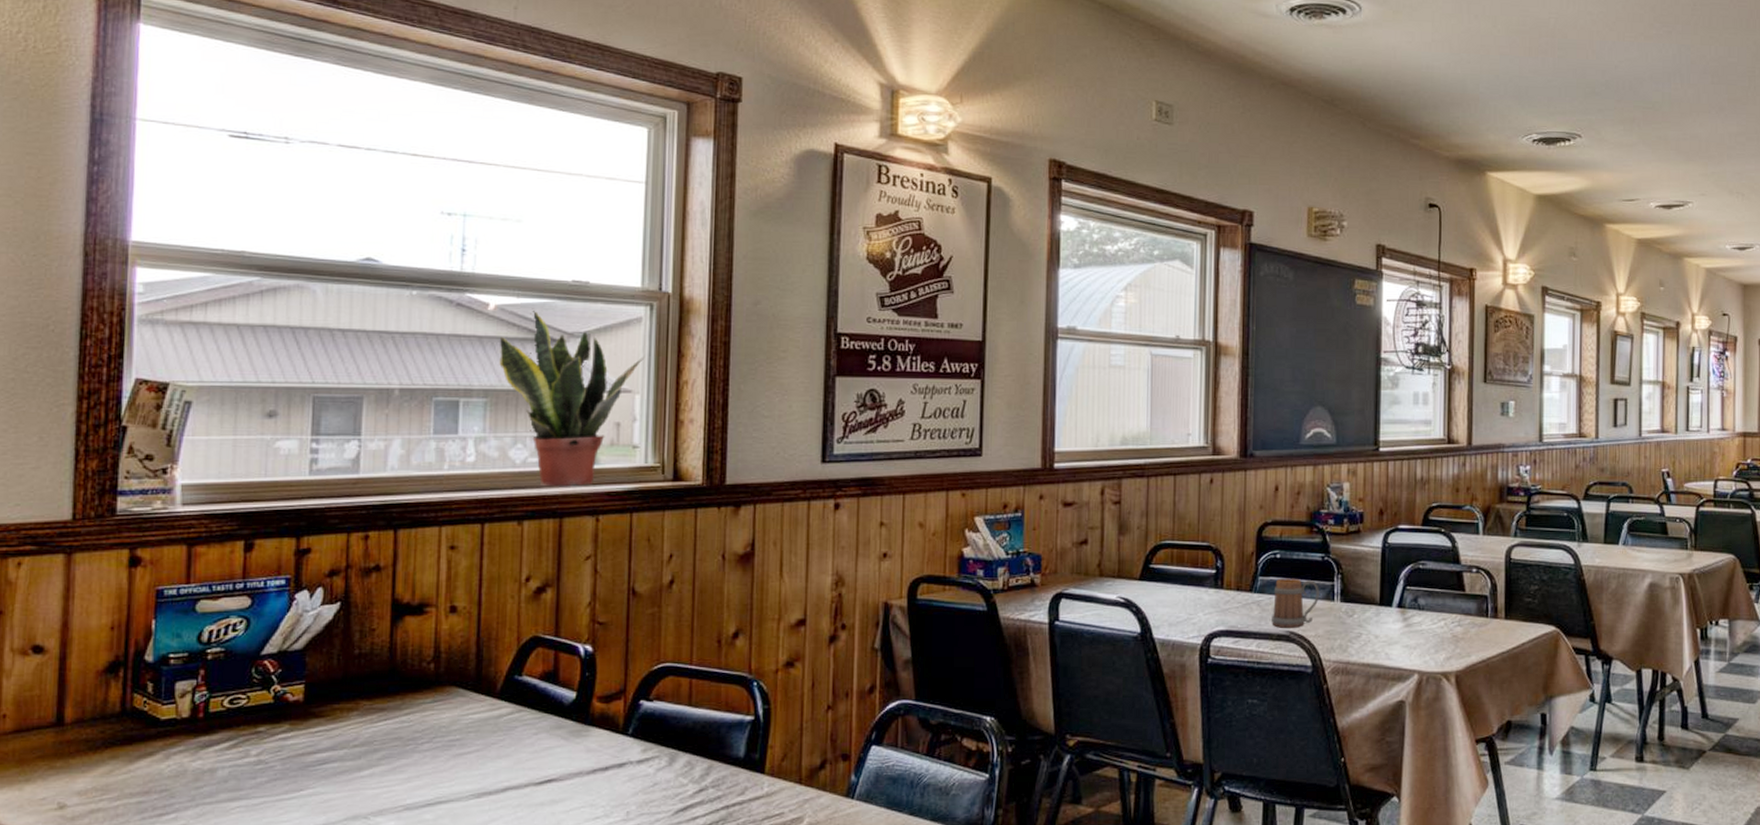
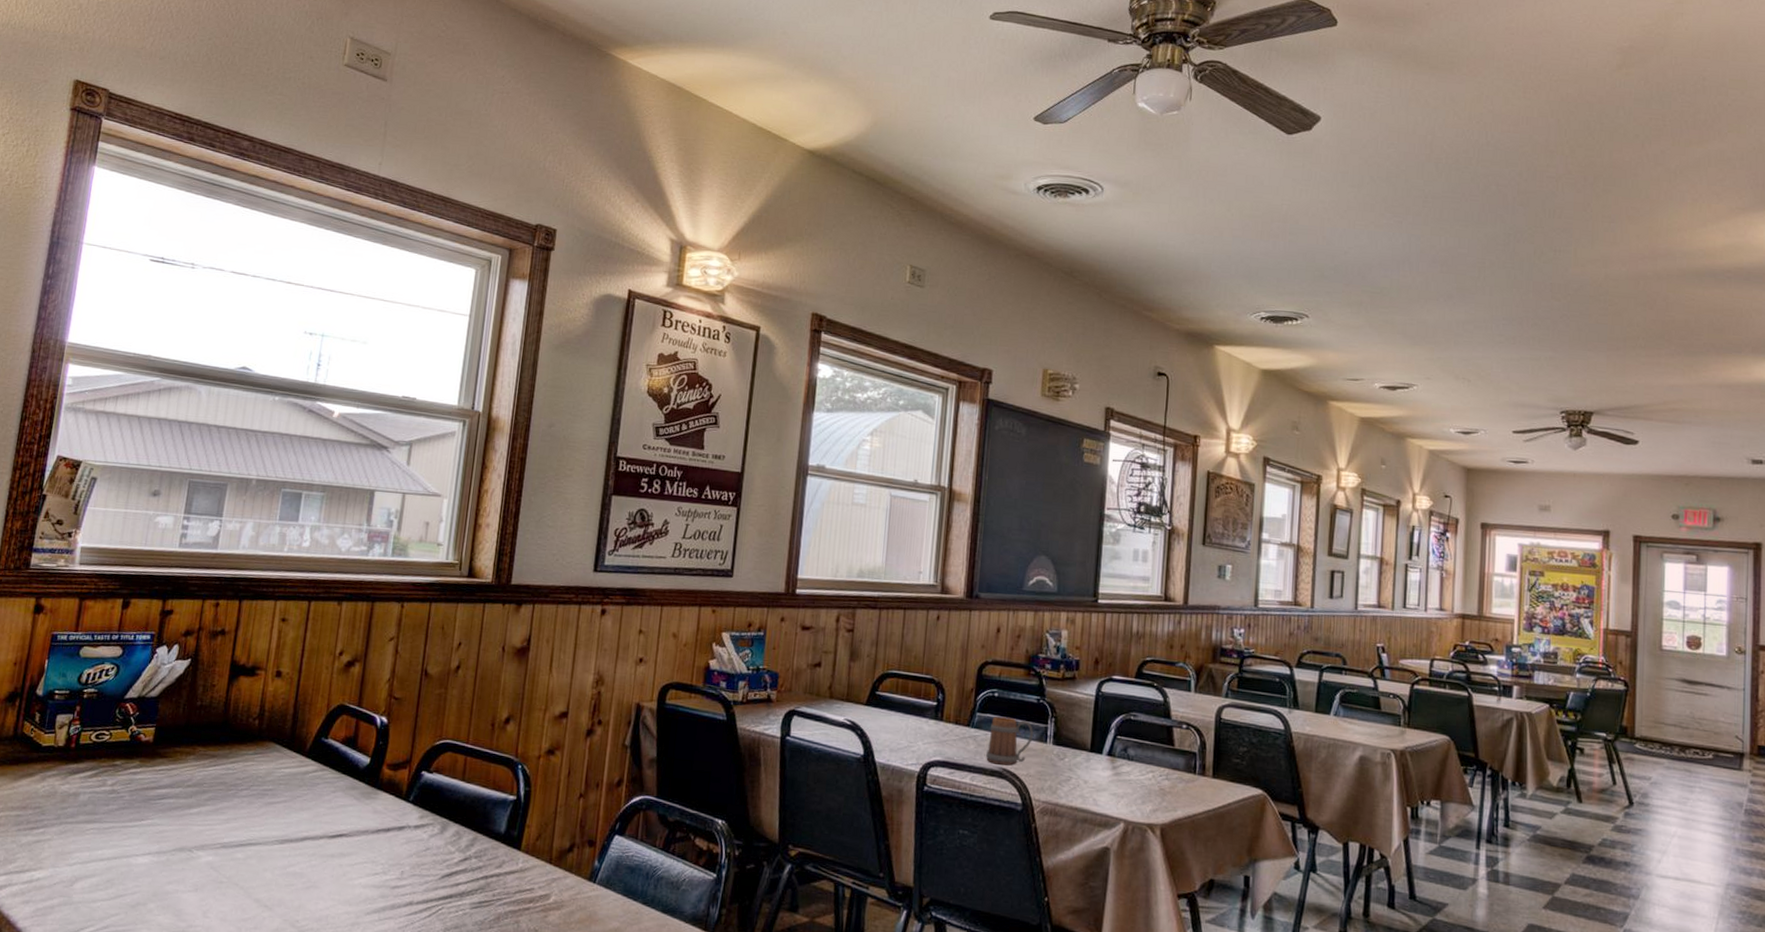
potted plant: present [499,311,645,487] -> none [337,420,455,576]

